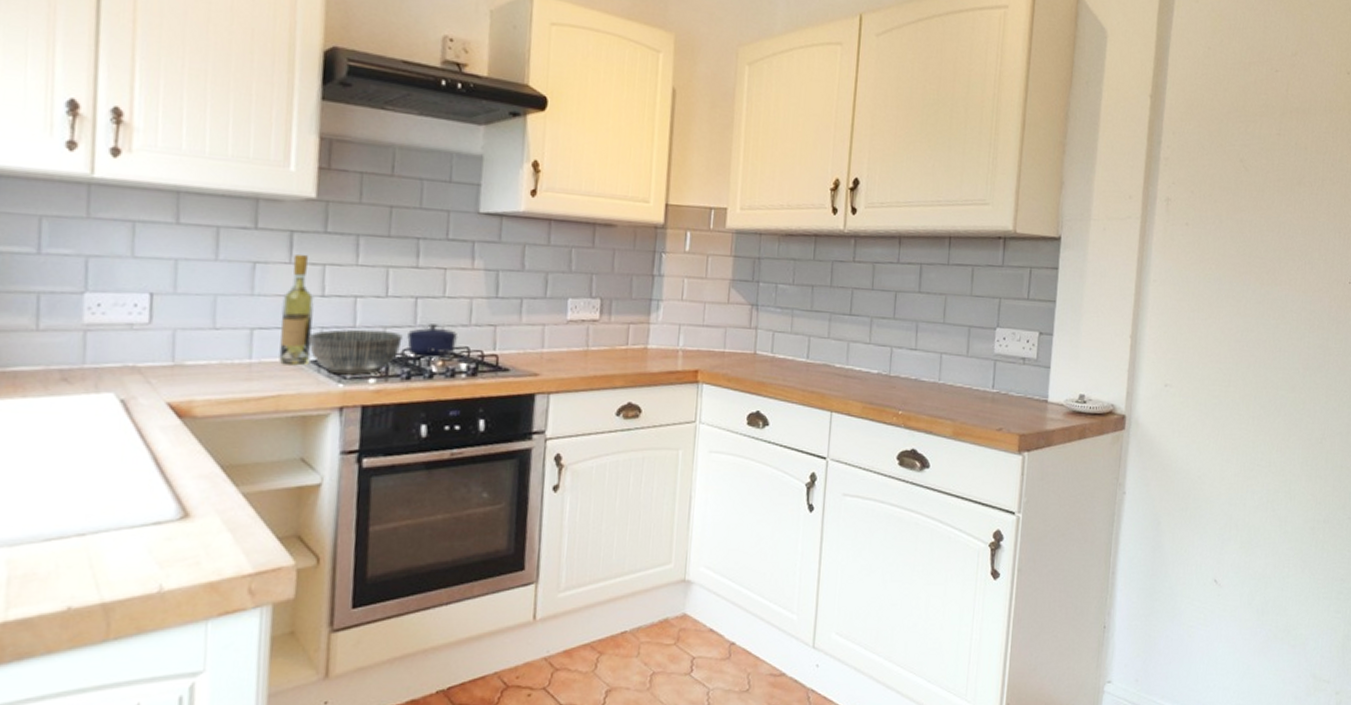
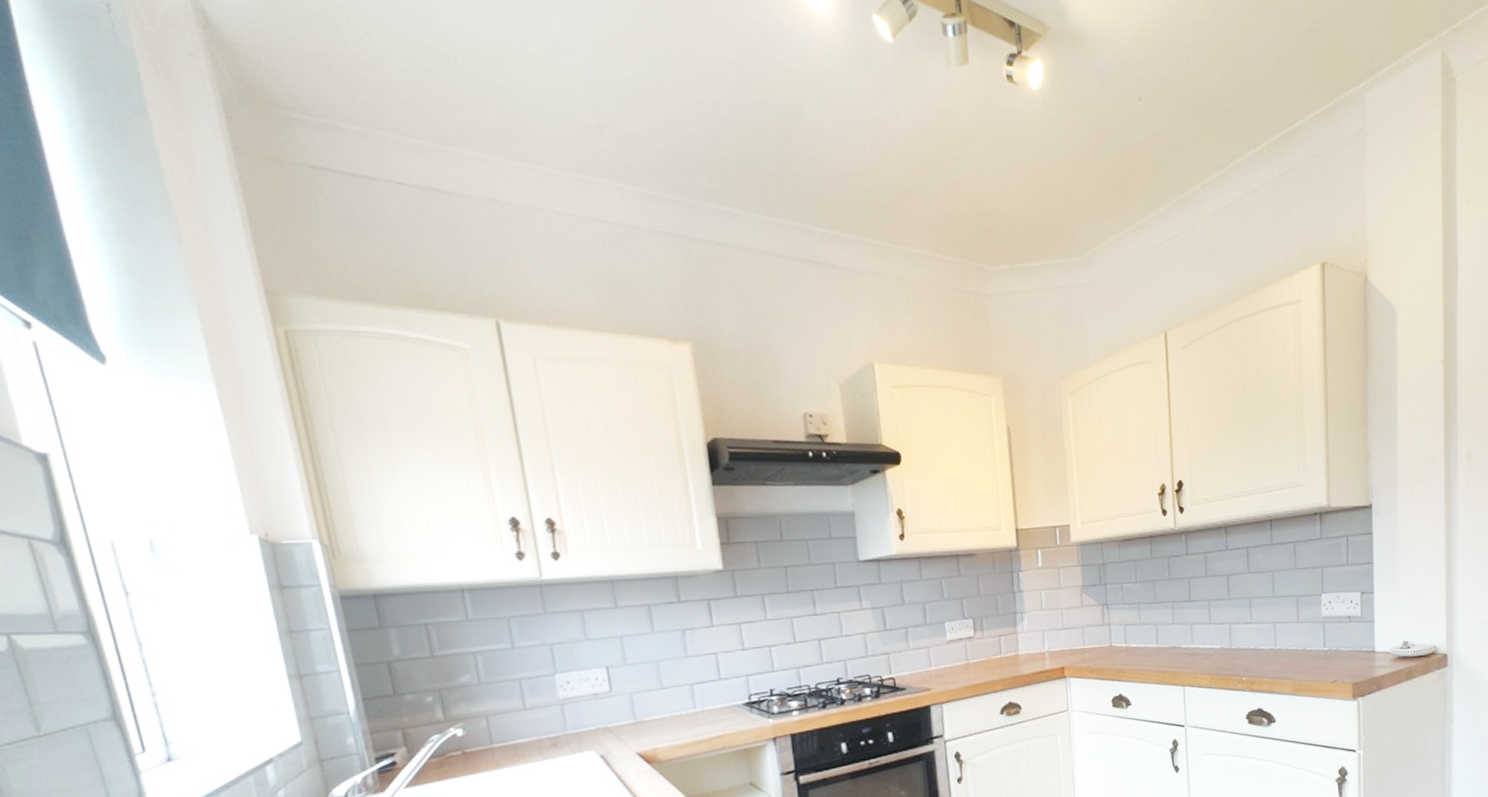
bottle: present [278,254,314,366] -> none [711,617,743,710]
bowl: present [309,329,403,375] -> none [738,670,814,712]
cooking pot: present [406,324,458,360] -> none [817,659,859,689]

